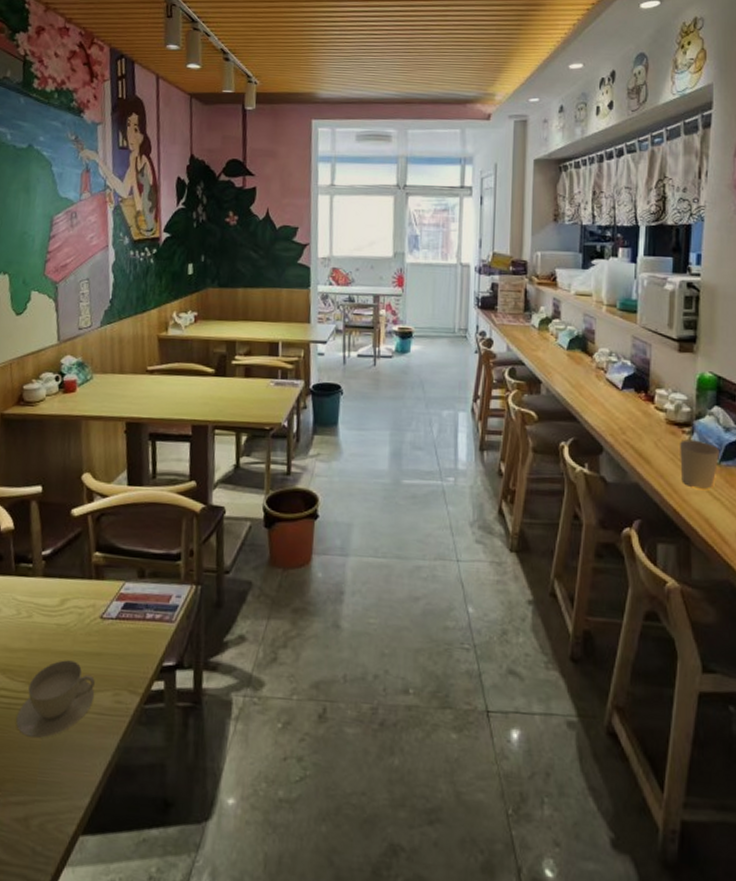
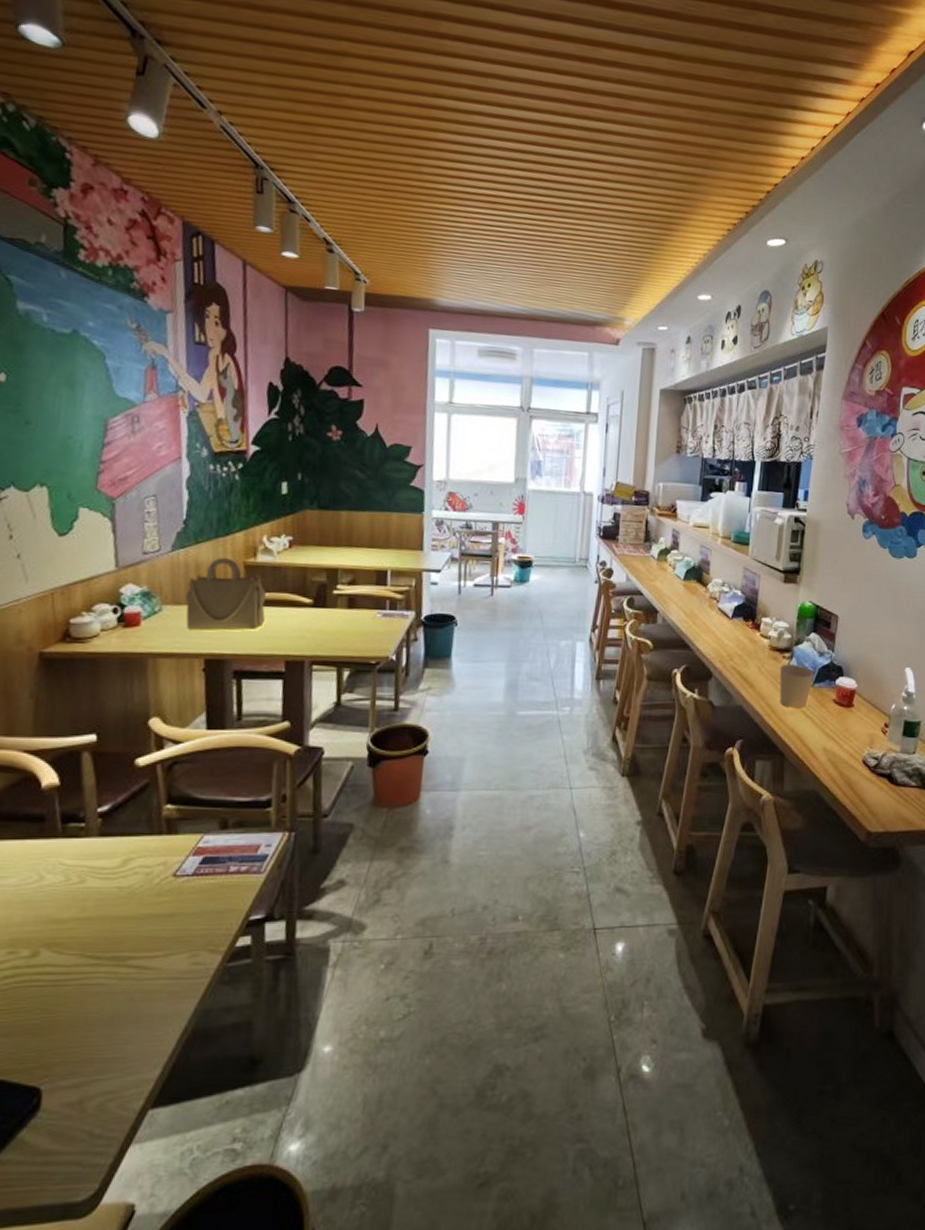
teacup: present [16,660,95,738] -> none [66,925,167,1013]
handbag: none [111,332,177,398] -> present [185,558,267,632]

